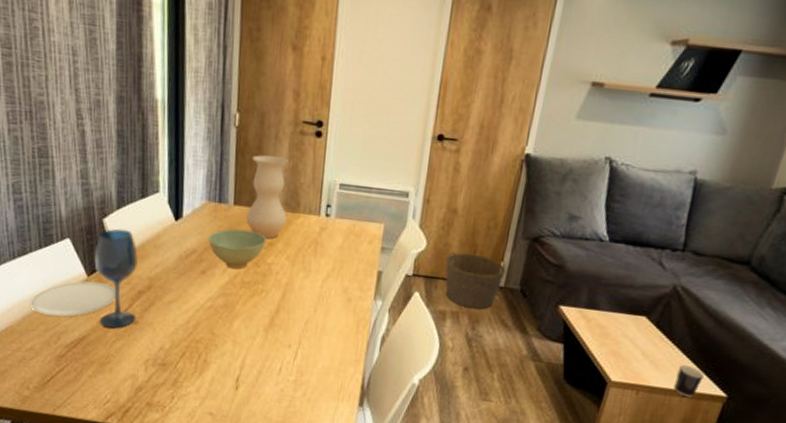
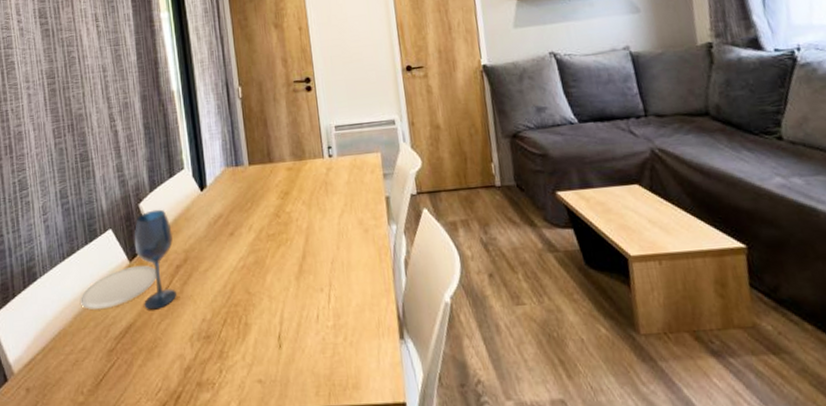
bowl: present [208,229,266,270] -> none [231,185,282,225]
vase: present [246,155,289,239] -> none [257,115,297,190]
basket: present [445,251,506,310] -> none [442,161,499,214]
mug: present [674,365,704,398] -> none [688,223,716,257]

